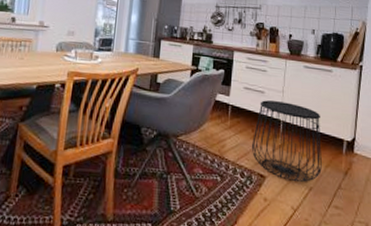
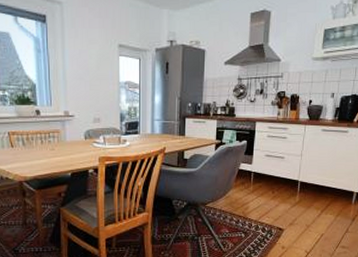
side table: present [252,100,322,182] -> none [272,165,334,230]

